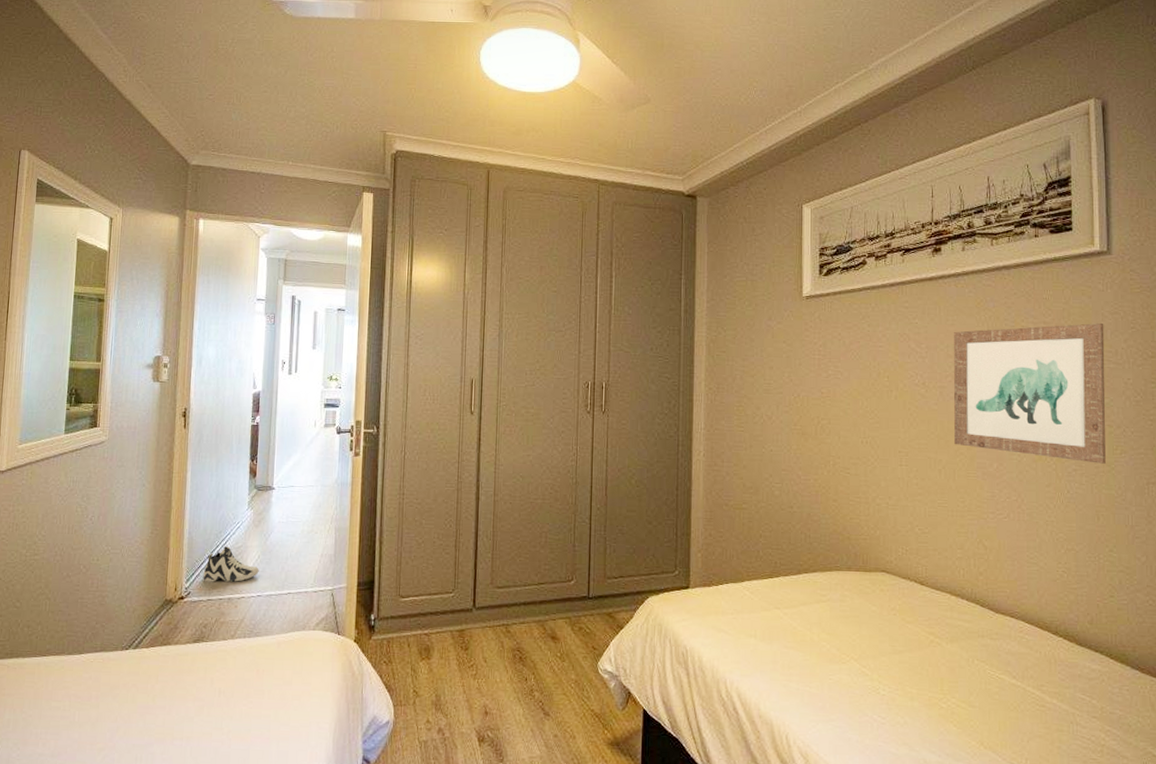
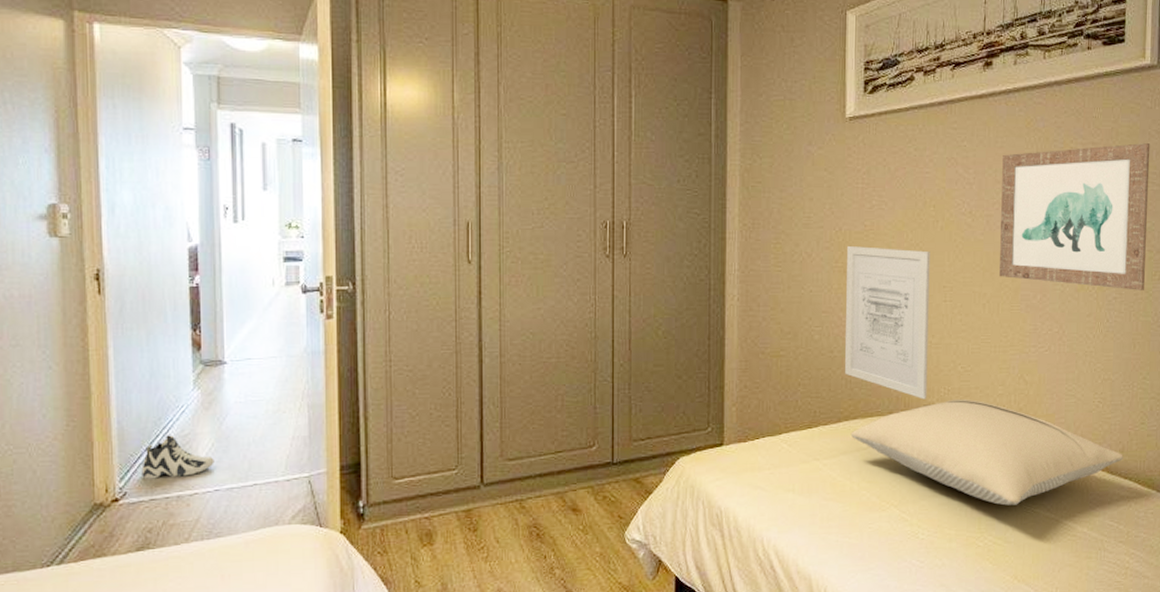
wall art: none [804,411,885,558] -> present [845,246,930,400]
pillow: none [810,559,1093,669] -> present [850,398,1123,506]

